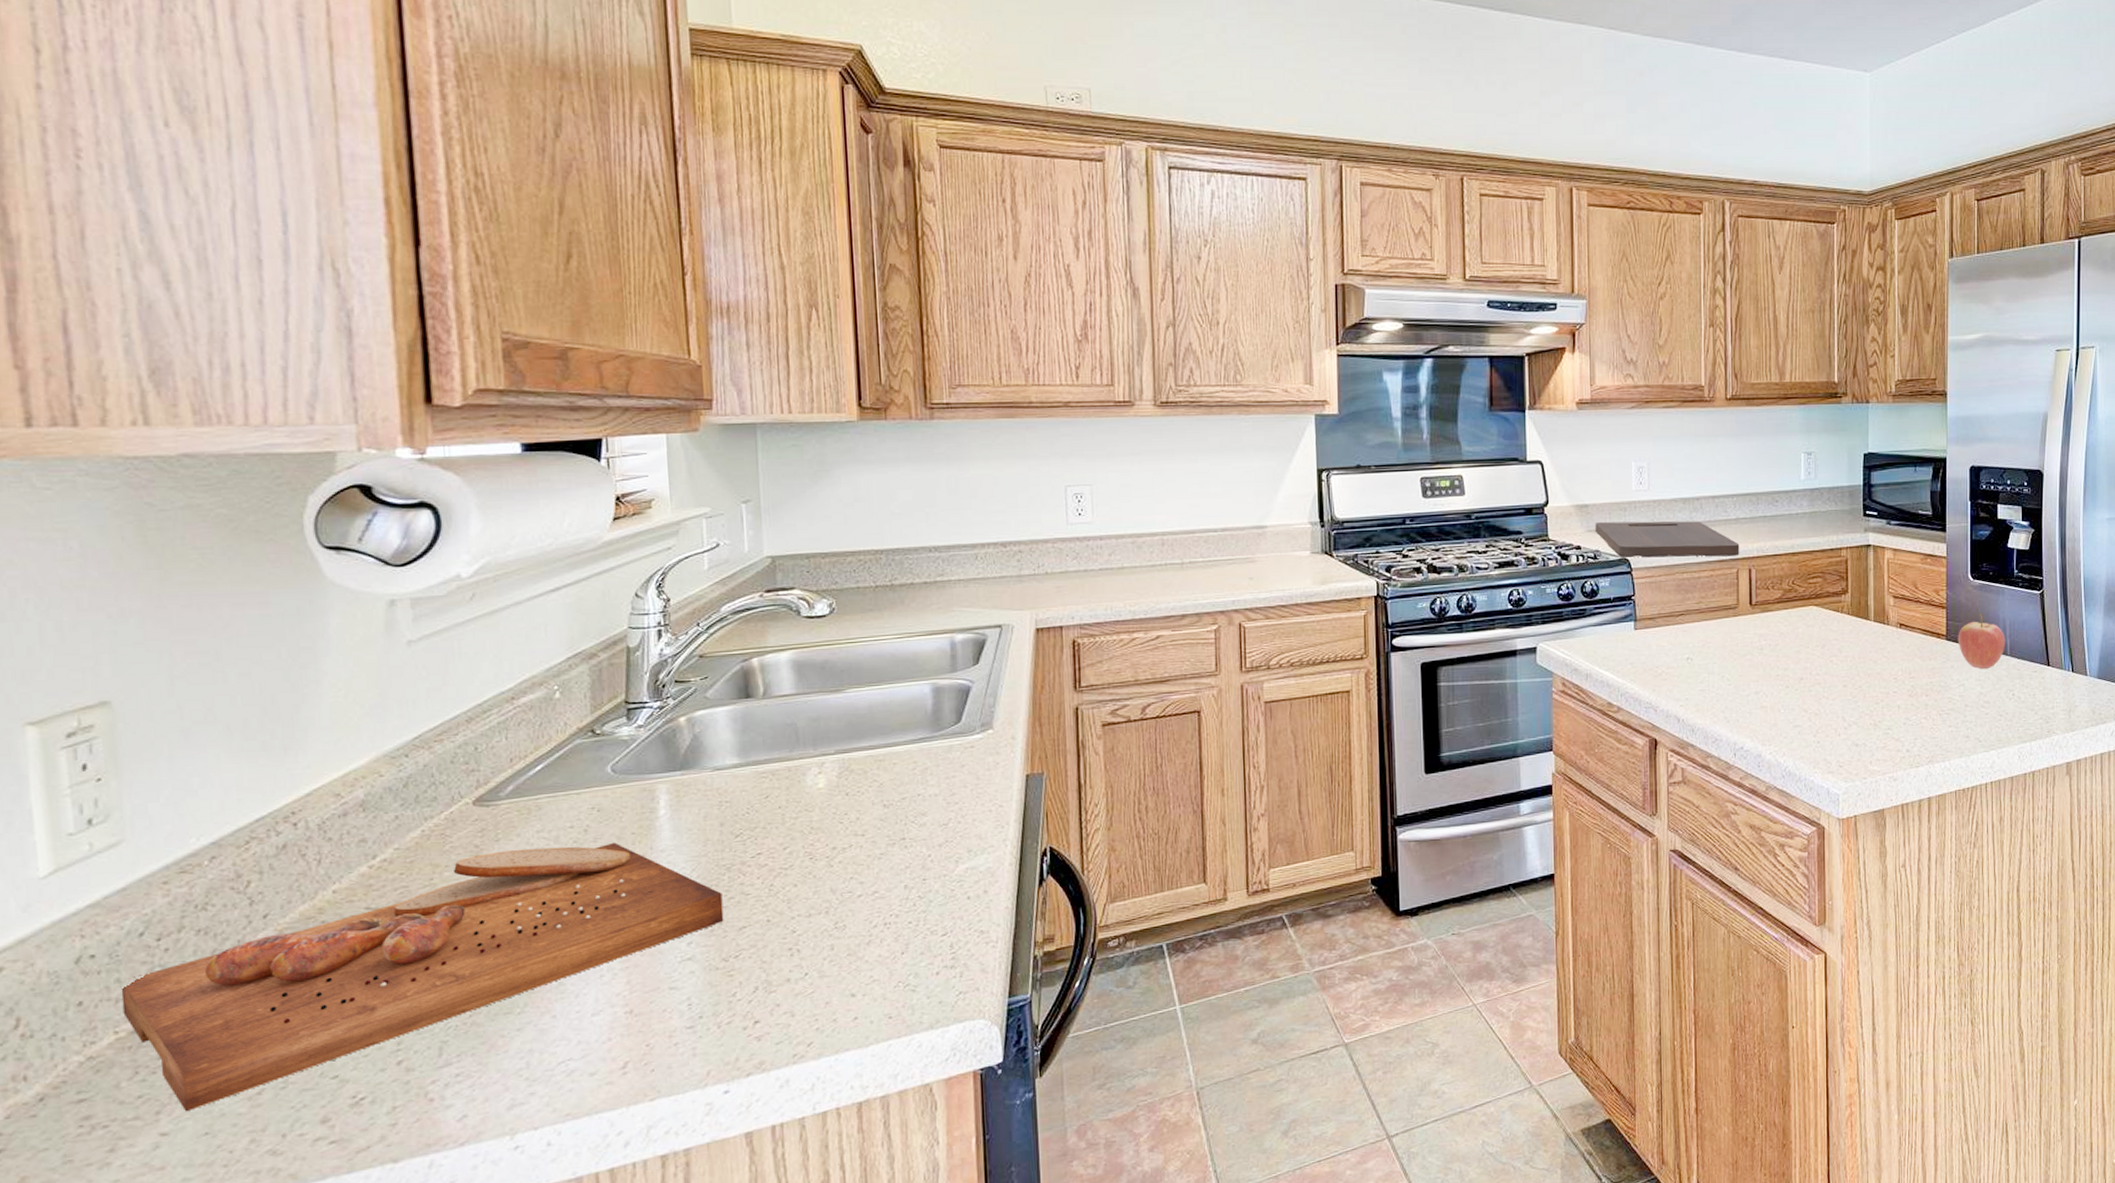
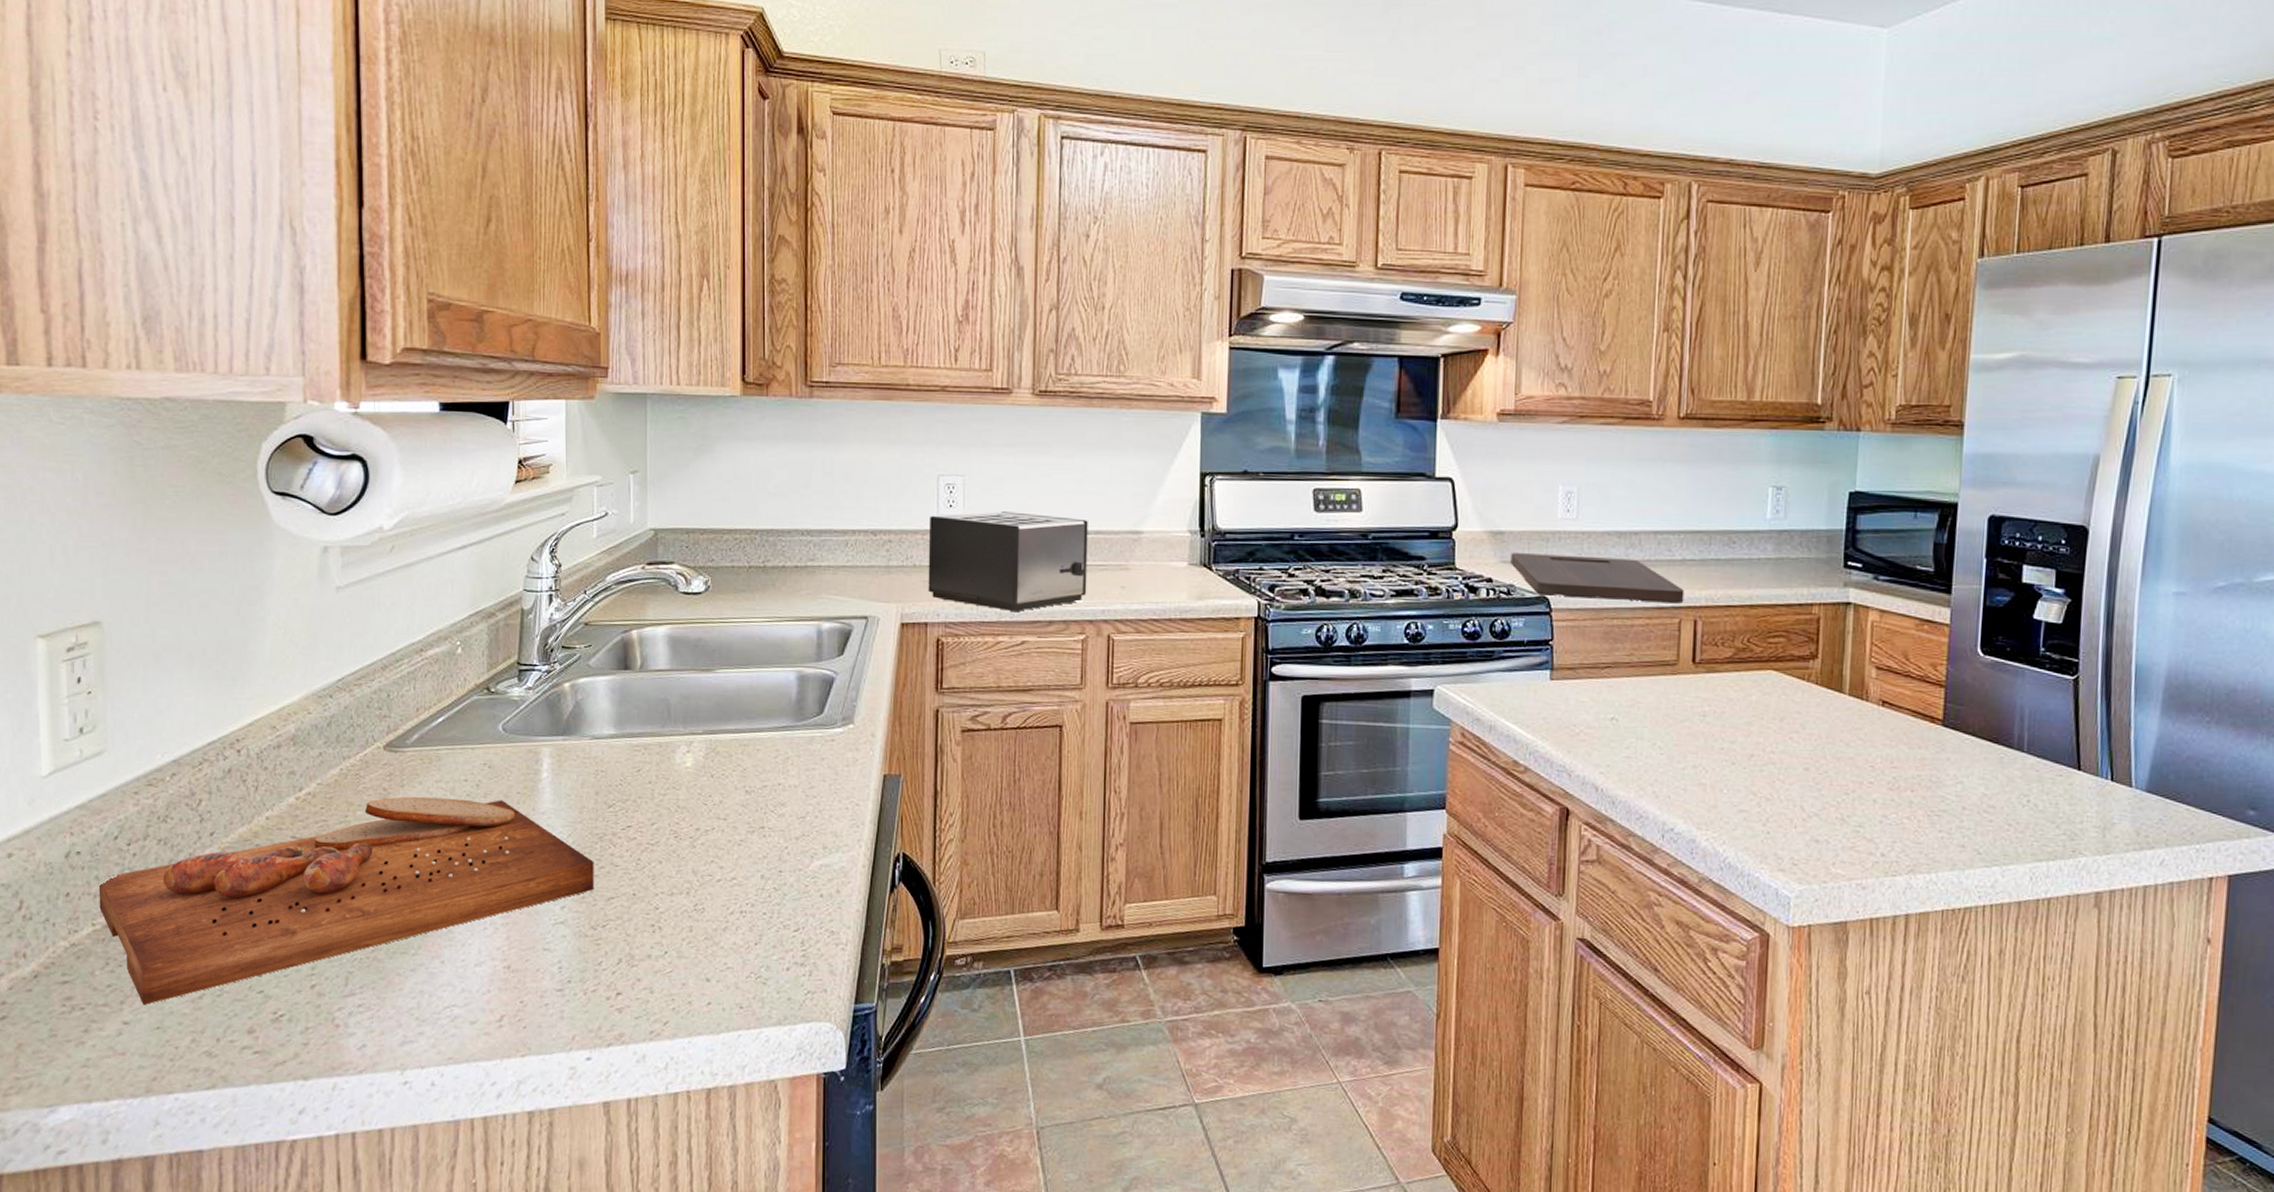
toaster: none [1059,516,1217,609] -> present [928,511,1088,611]
fruit: present [1958,612,2005,670] -> none [1958,695,2023,767]

